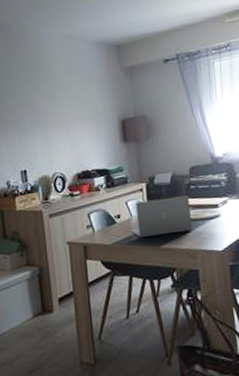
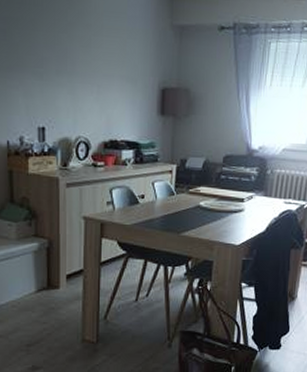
laptop: present [130,195,193,237] -> none [152,184,218,222]

